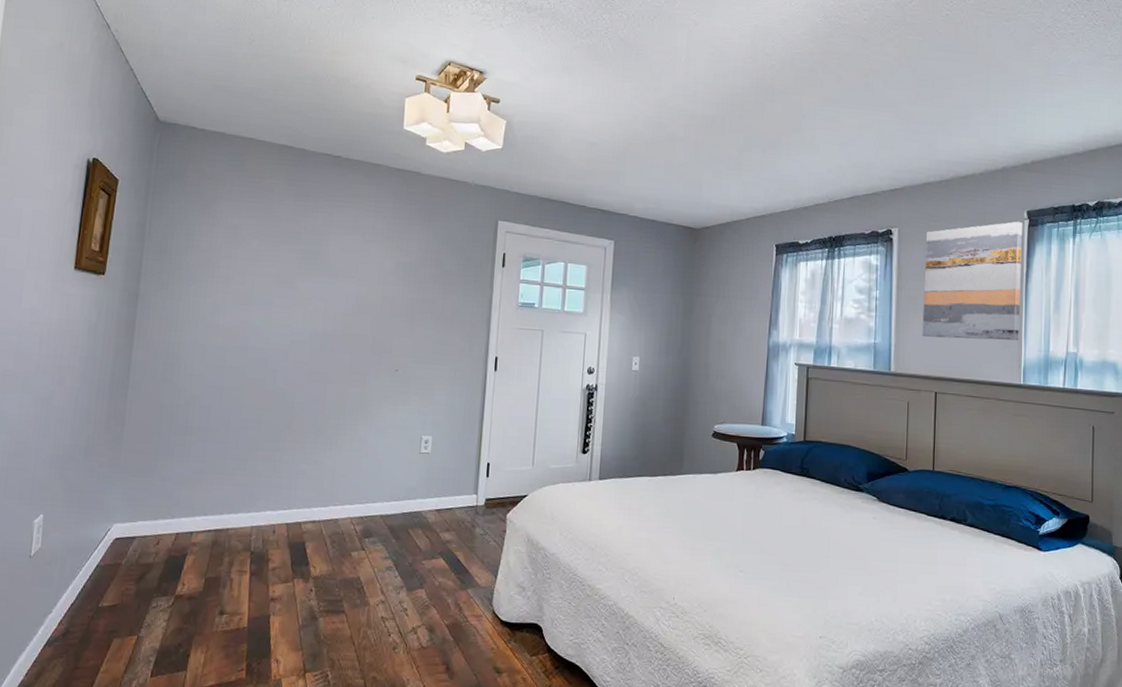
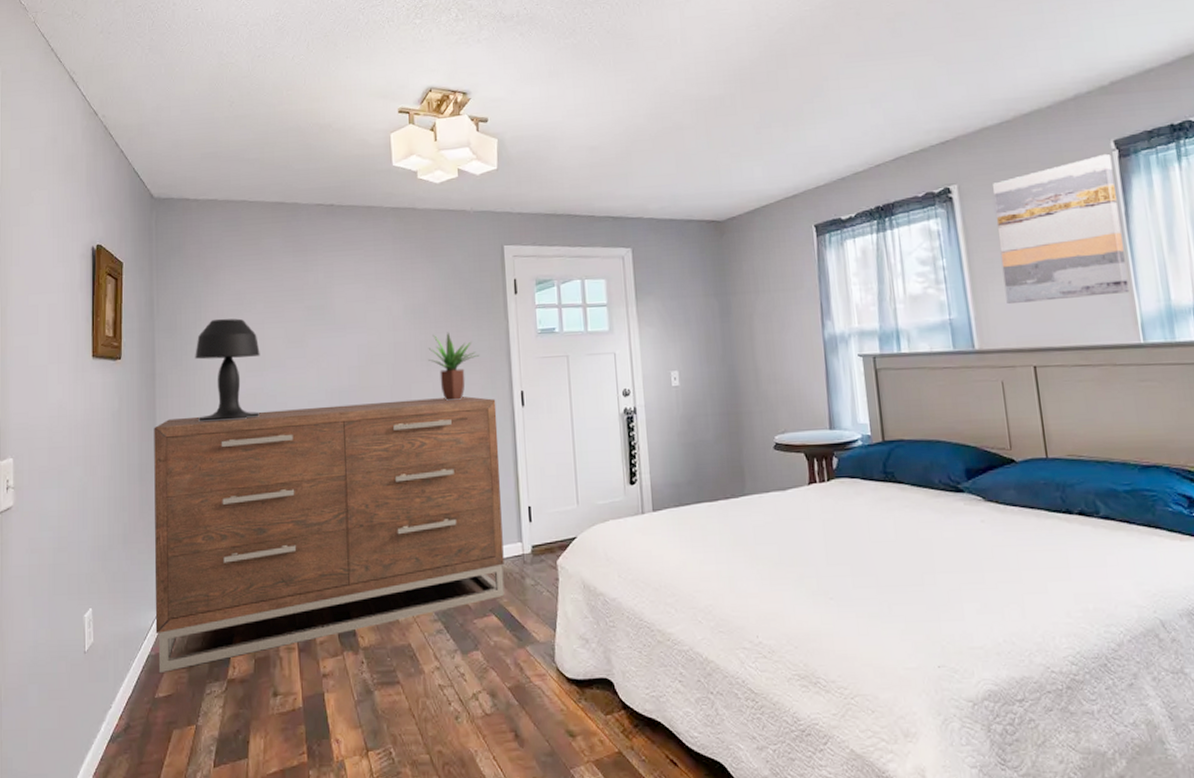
dresser: none [105,340,471,584] -> present [154,396,505,674]
table lamp: none [178,249,249,350] -> present [195,318,260,422]
potted plant: none [413,293,462,358] -> present [428,332,480,401]

